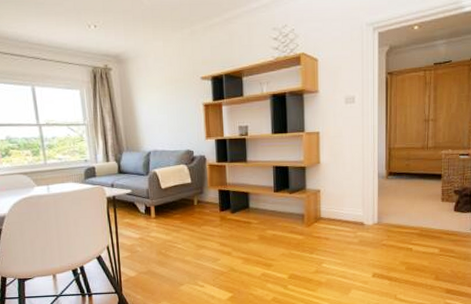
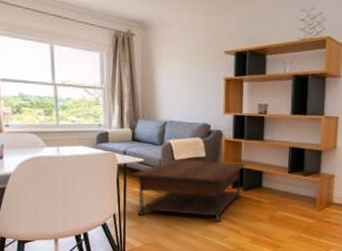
coffee table: none [120,186,232,246] -> present [131,160,246,222]

